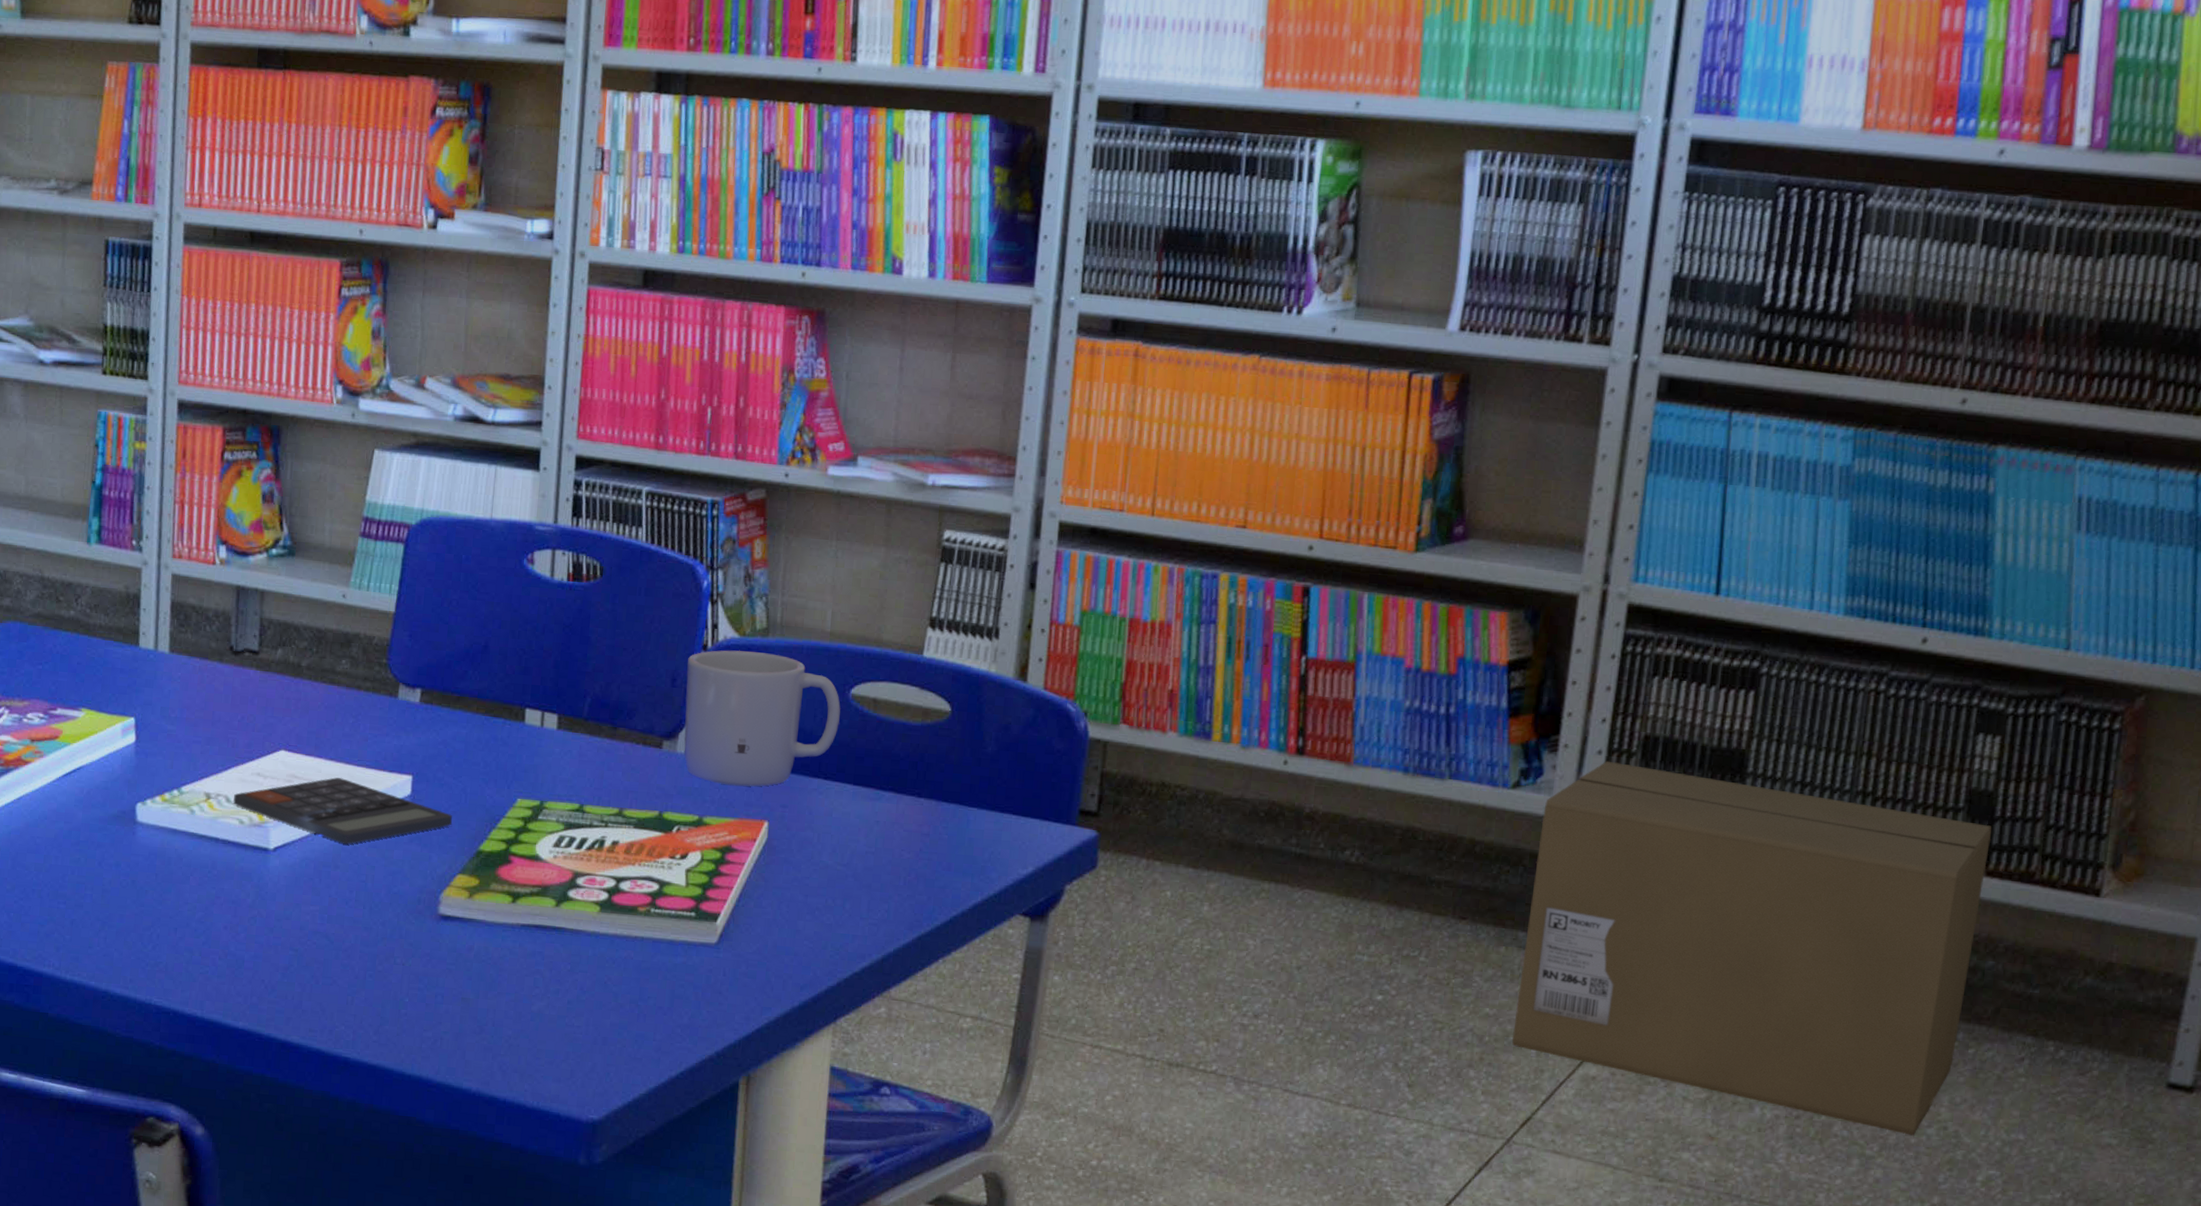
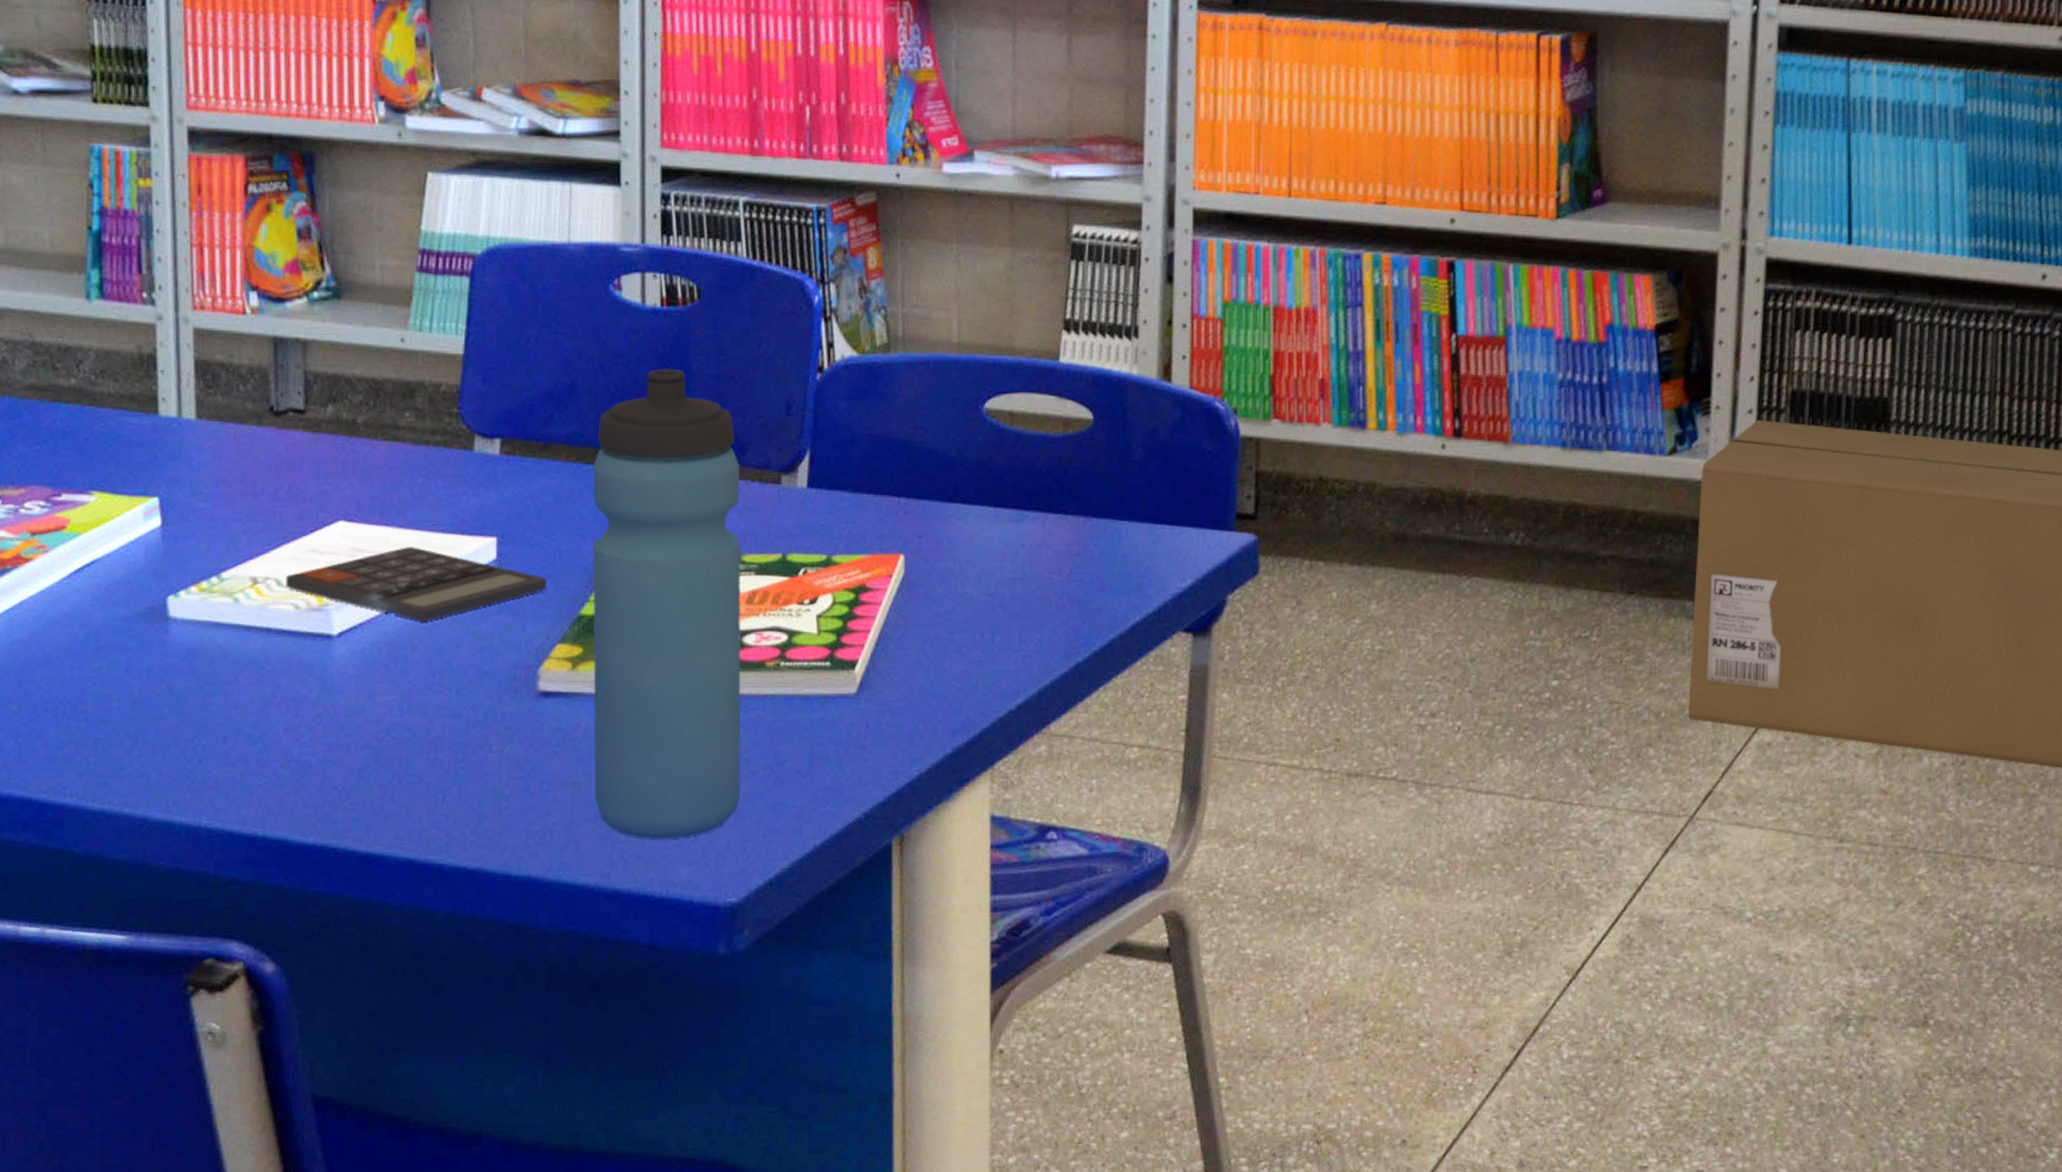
water bottle: none [481,636,627,1057] -> present [591,368,742,839]
mug: present [684,650,841,787] -> none [802,370,974,518]

